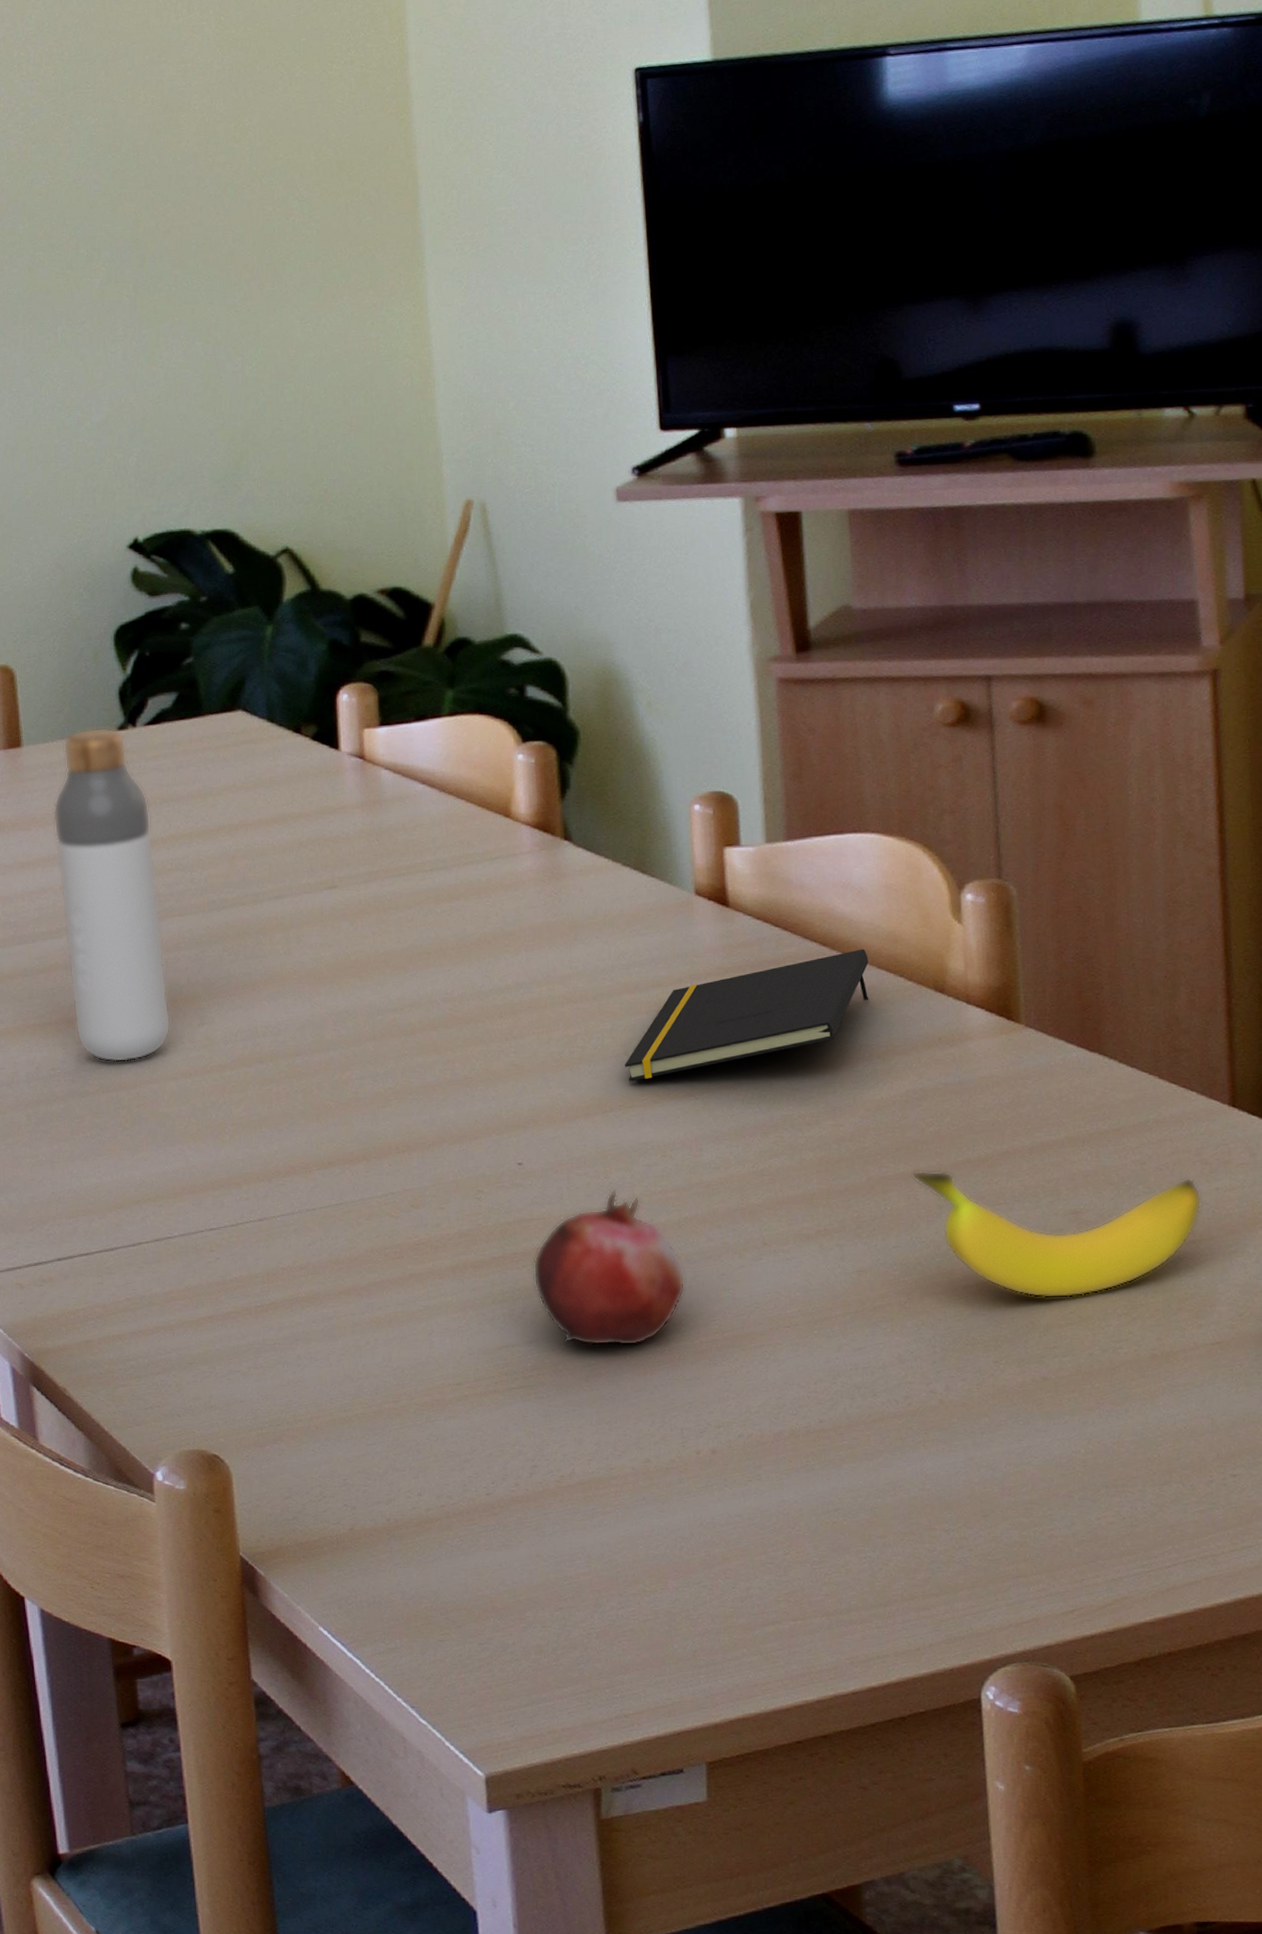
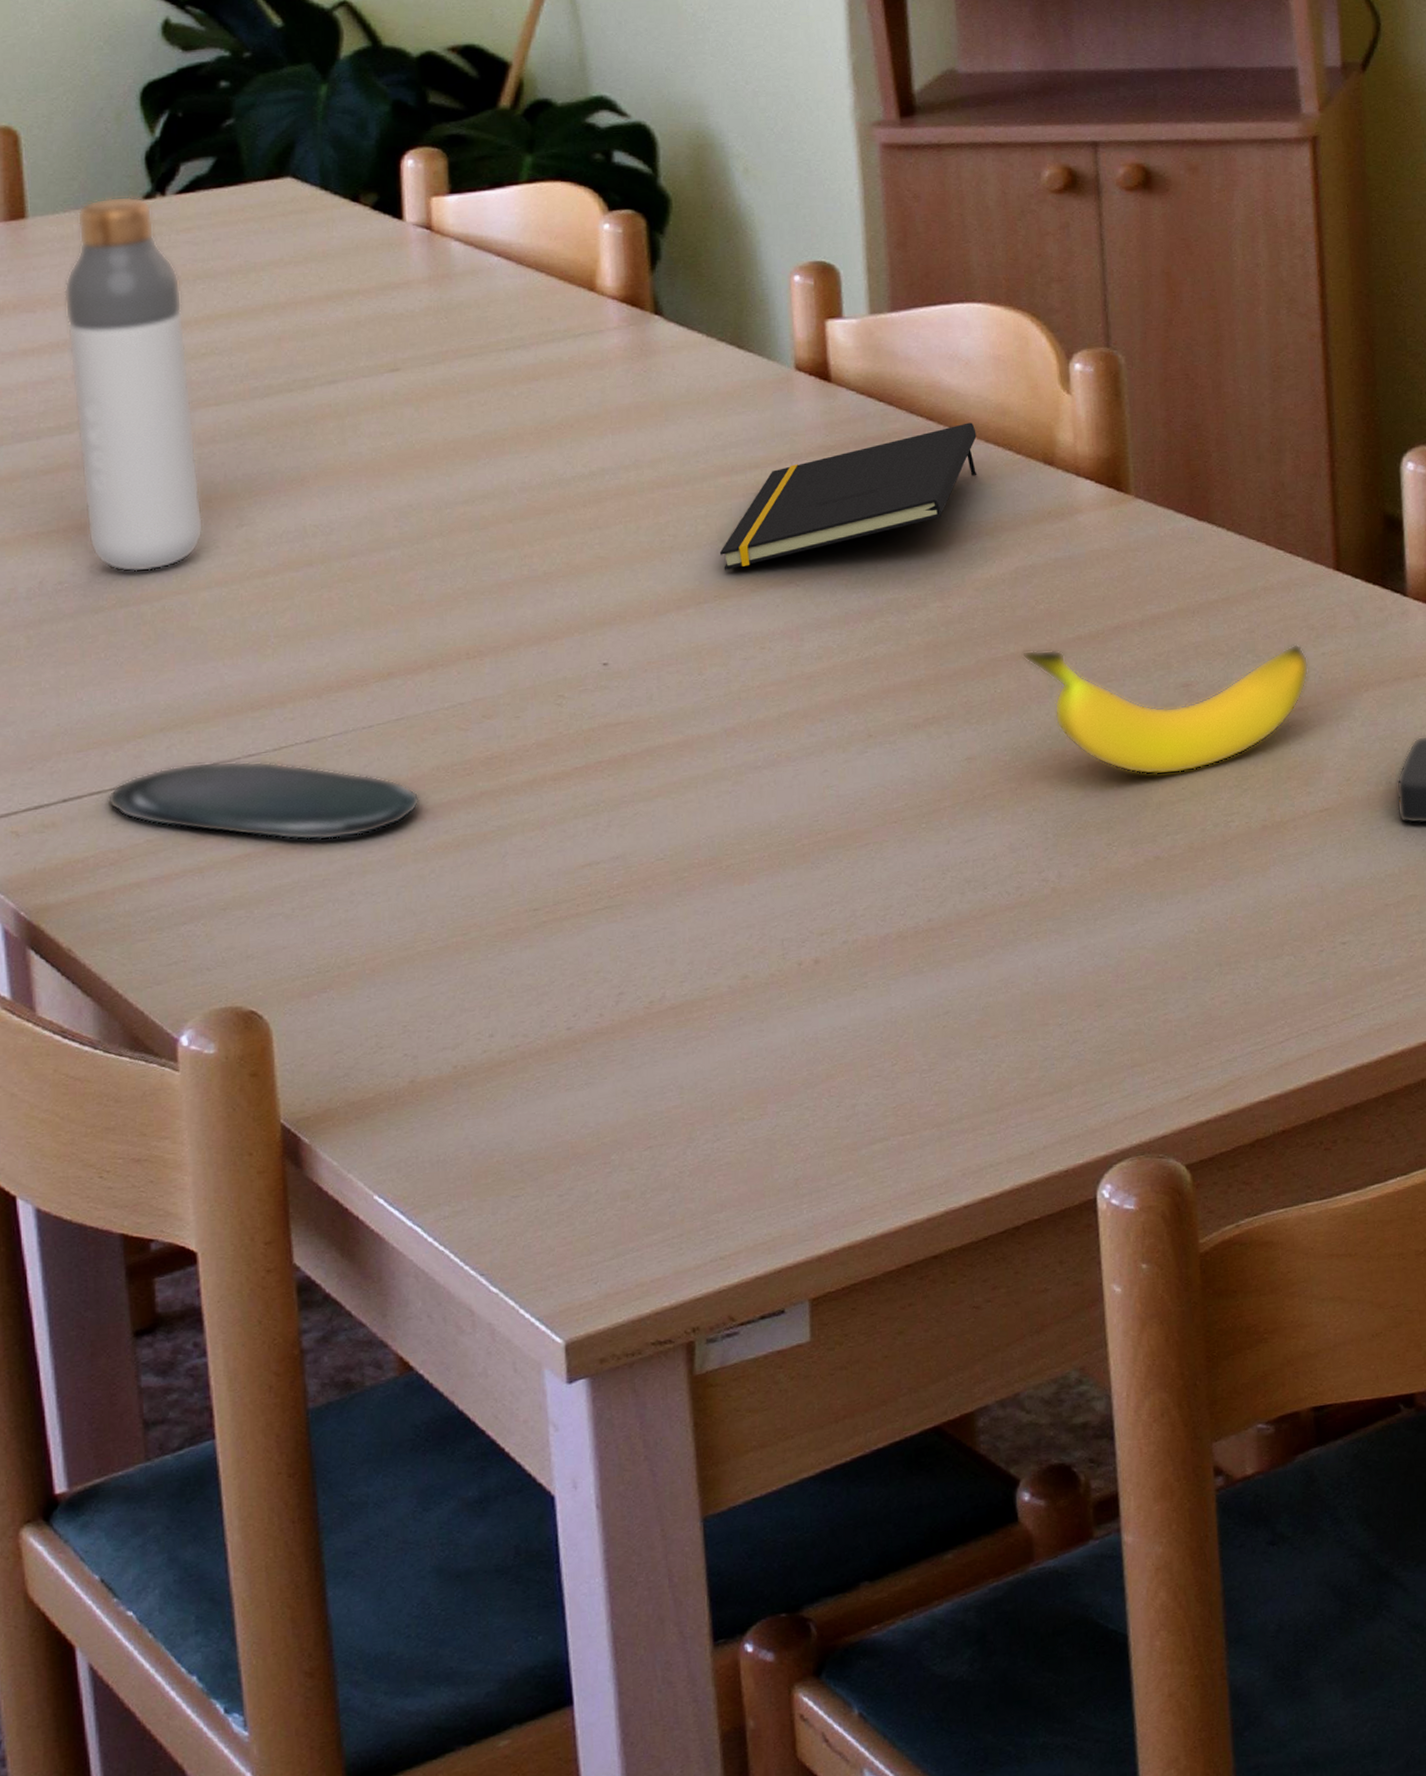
oval tray: none [94,1232,356,1309] -> present [107,760,420,841]
fruit: present [533,1190,686,1346] -> none [619,687,786,857]

